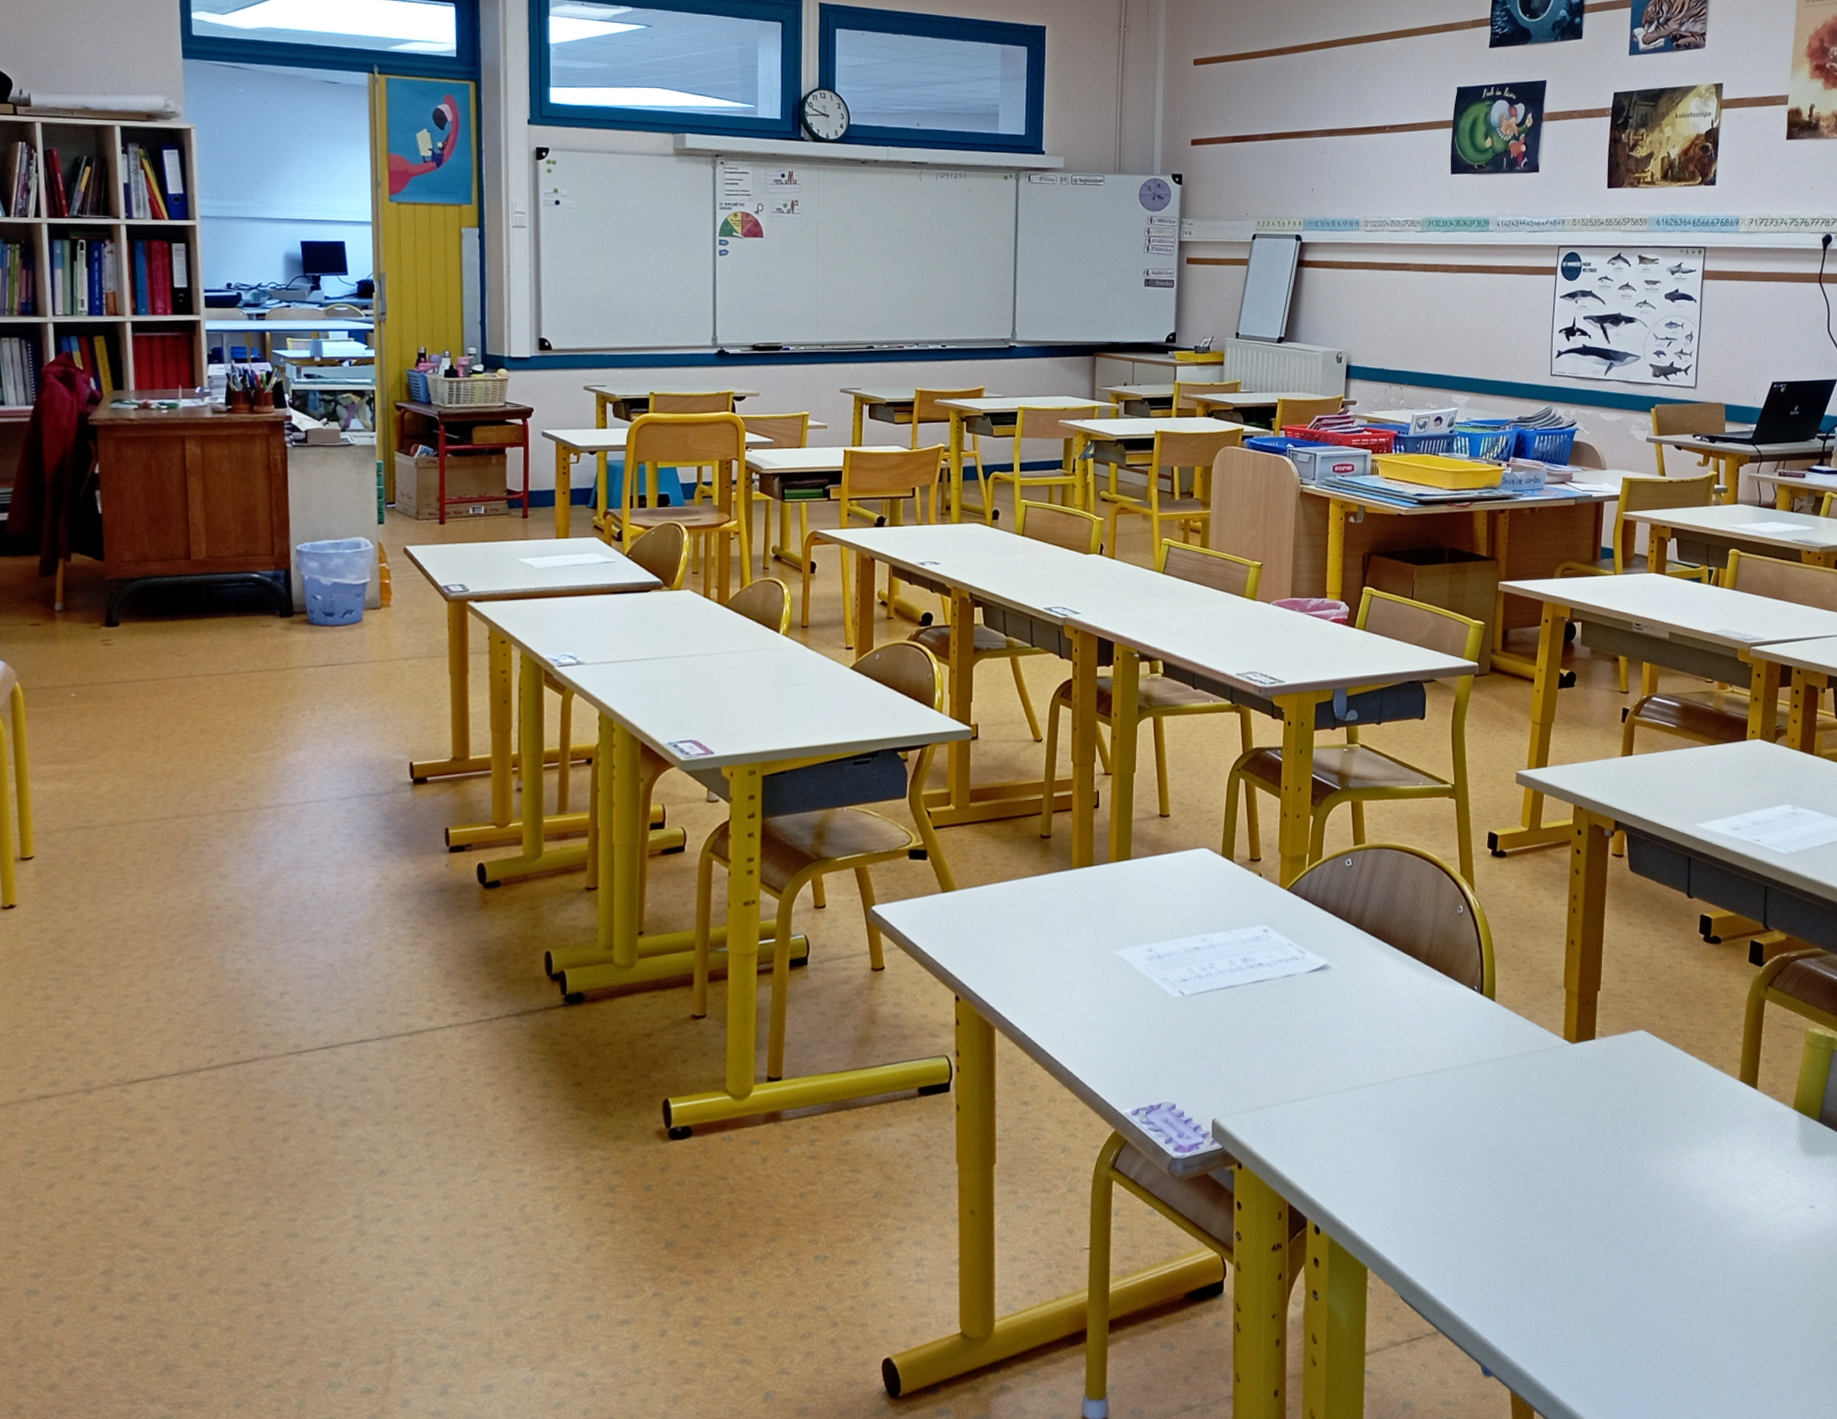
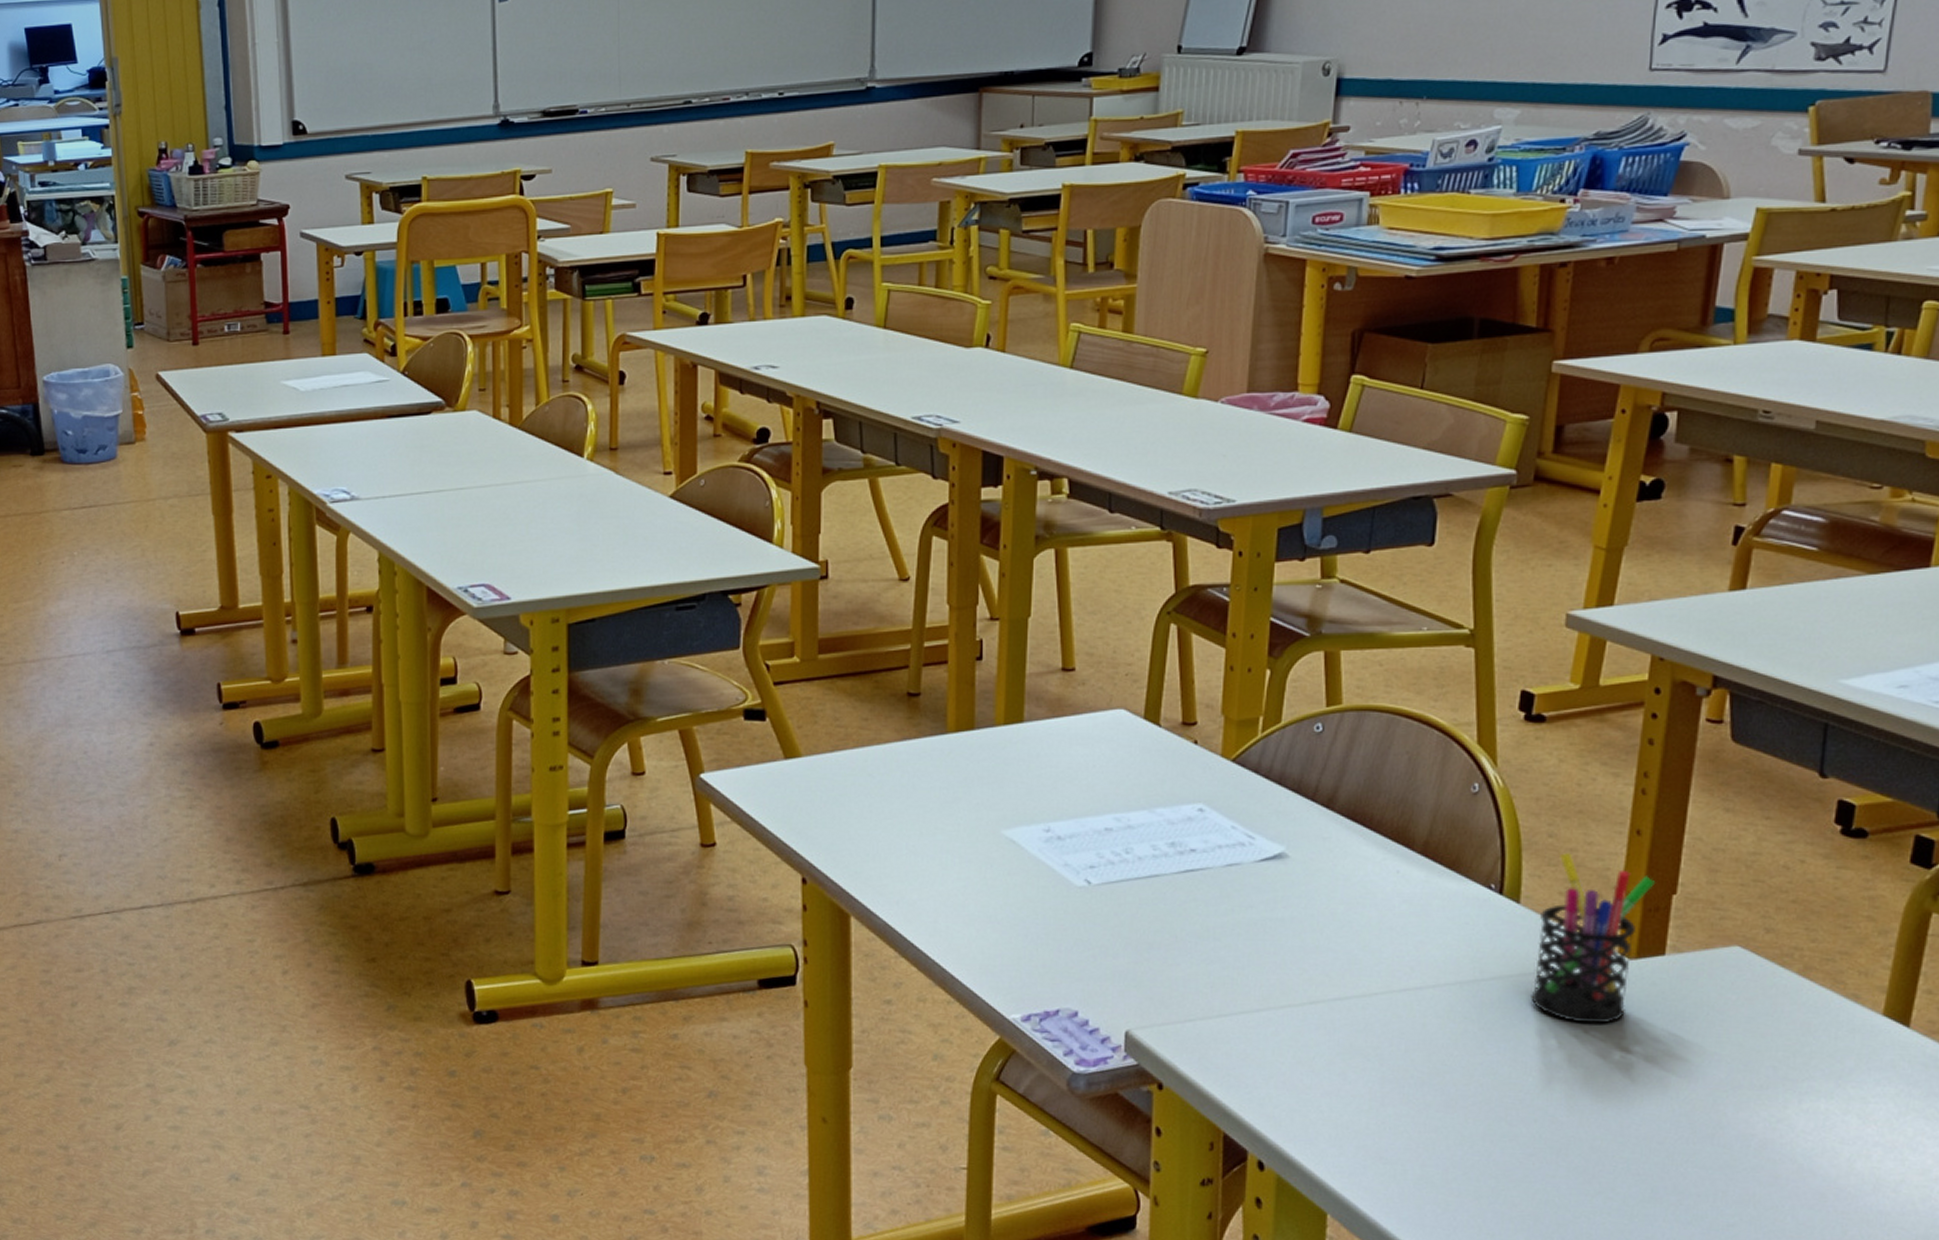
pen holder: none [1506,960,1586,1097] -> present [1531,853,1656,1024]

